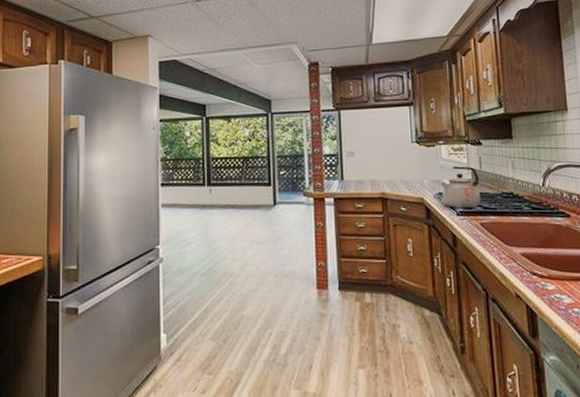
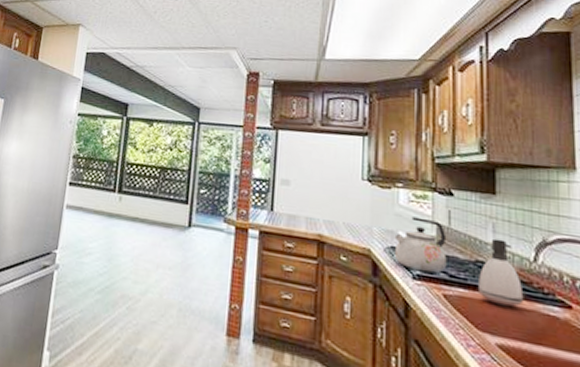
soap dispenser: none [504,173,538,224] -> present [477,238,524,307]

